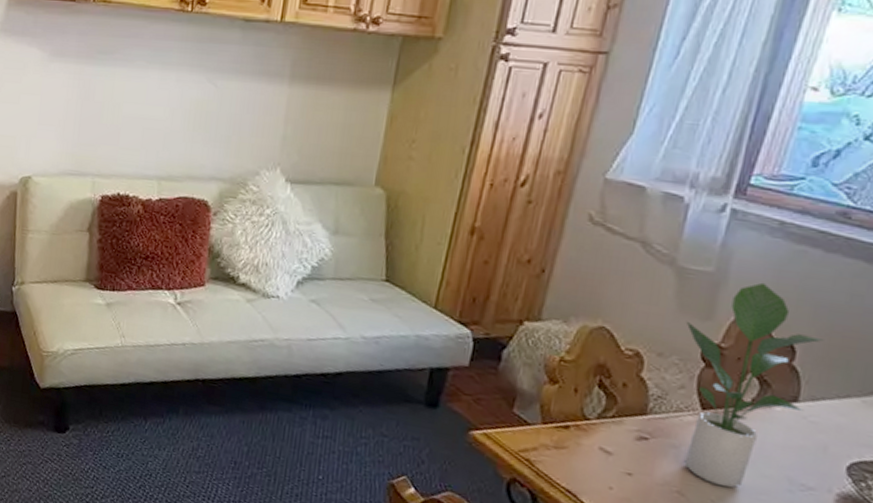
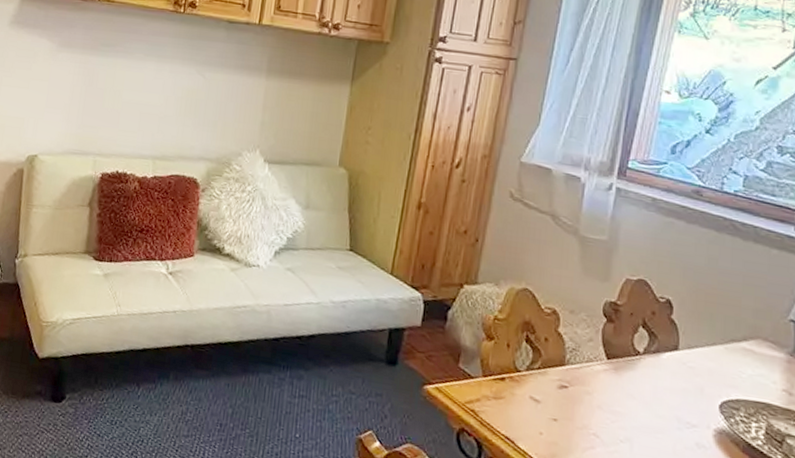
potted plant: present [684,282,824,488] -> none [589,249,692,428]

